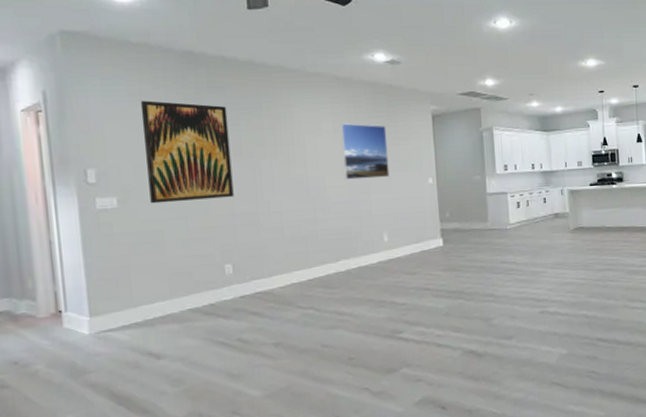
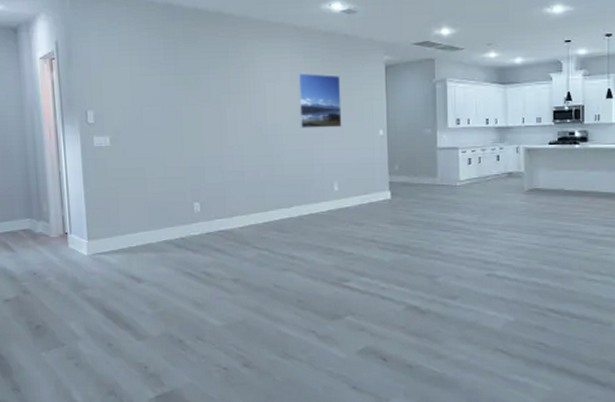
wall art: present [140,100,234,204] -> none [129,50,203,144]

